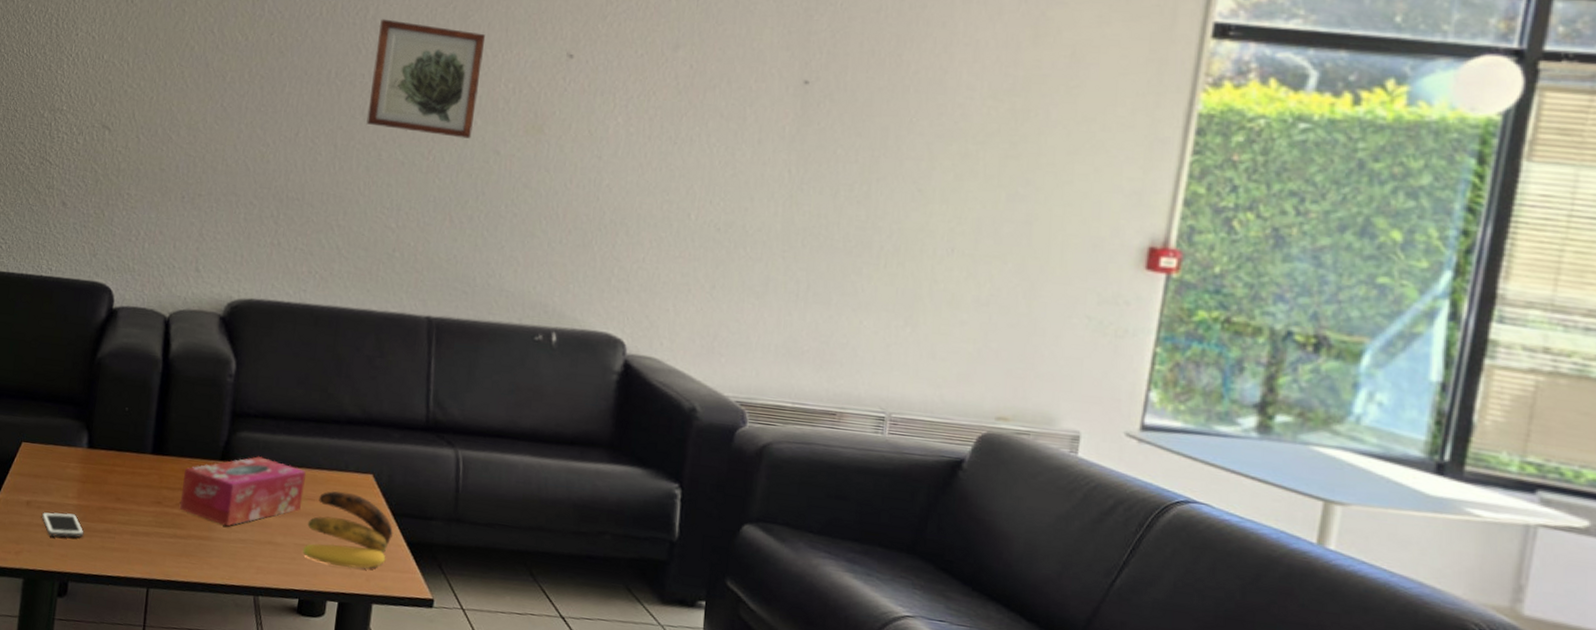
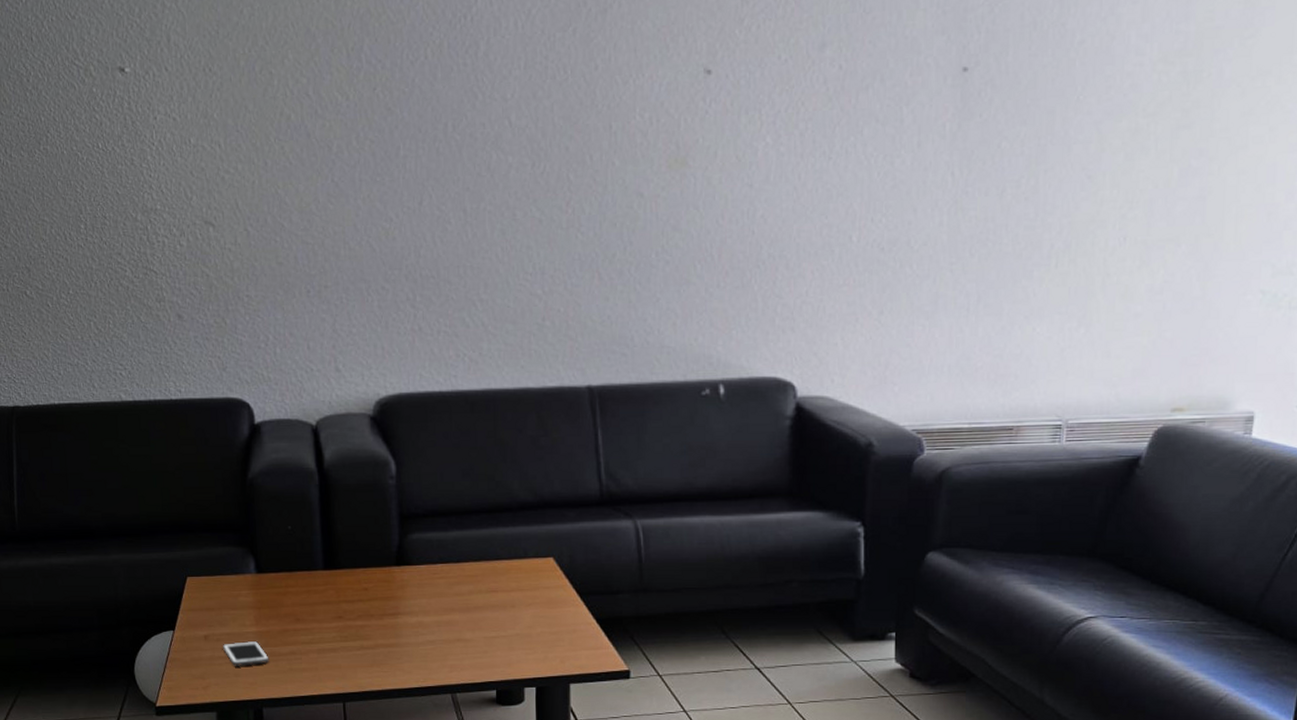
tissue box: present [180,456,307,527] -> none [361,556,486,631]
banana: present [303,490,393,569] -> none [493,578,581,652]
wall art: present [366,19,486,139] -> none [493,54,613,184]

